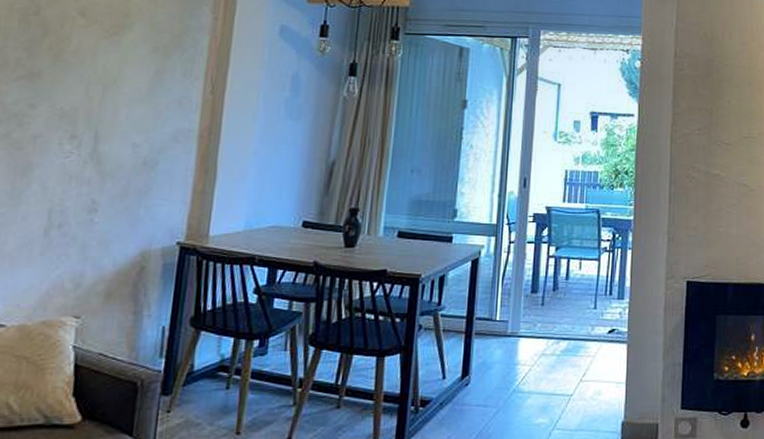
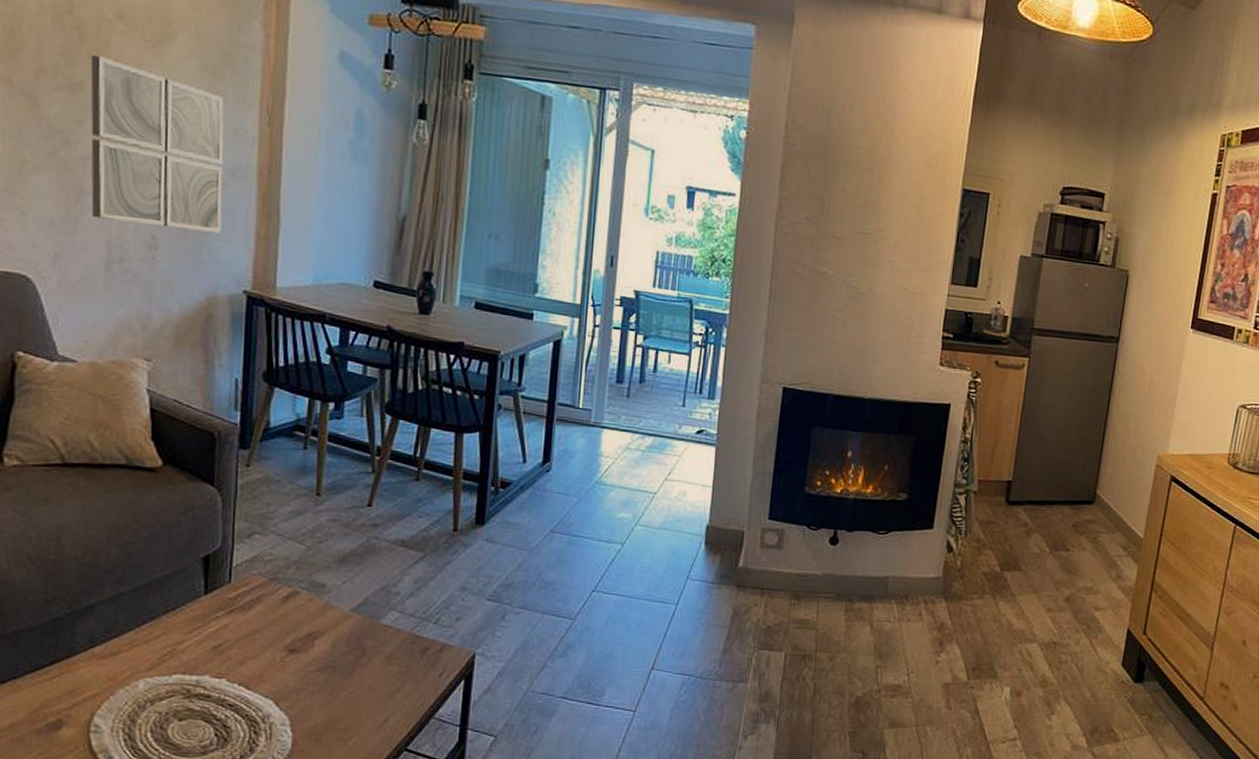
wall art: none [36,48,171,192] -> present [90,55,224,233]

